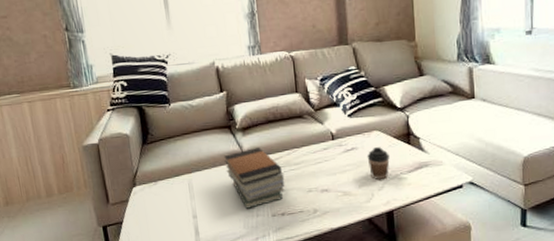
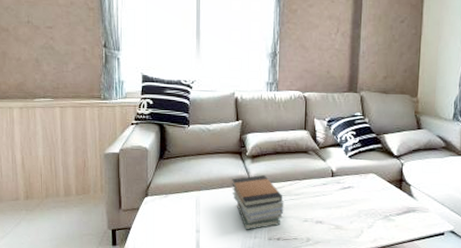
coffee cup: present [367,147,390,180] -> none [361,188,382,219]

